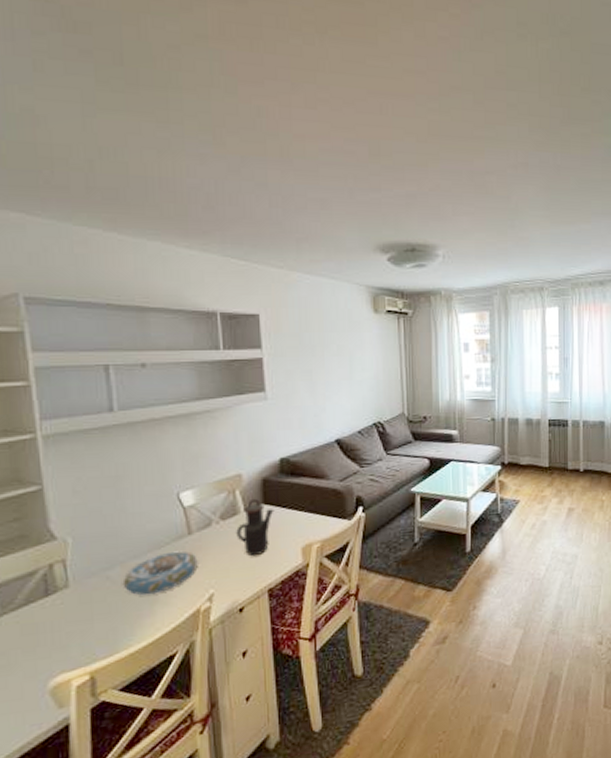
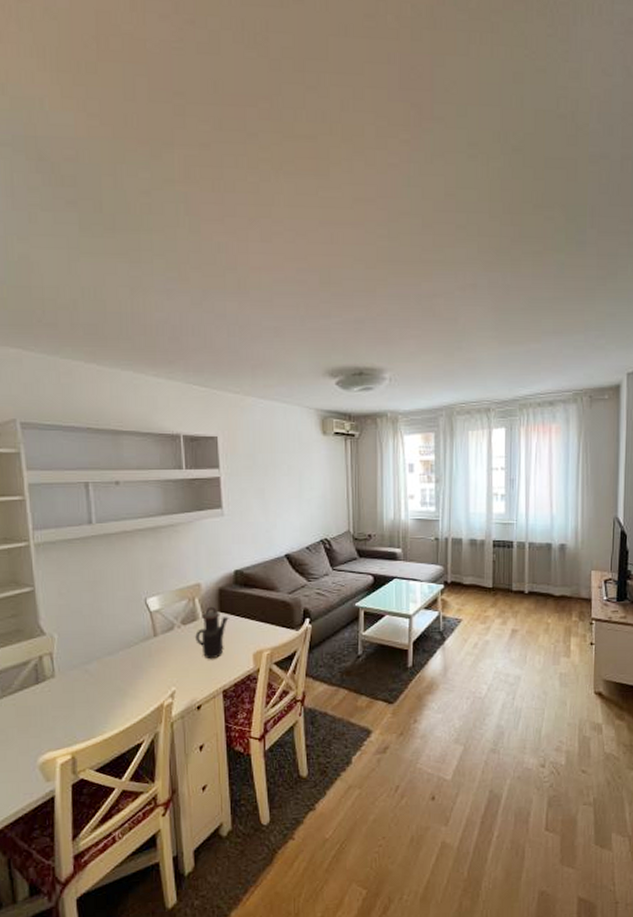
decorative bowl: present [122,550,198,596] -> none [98,650,162,689]

